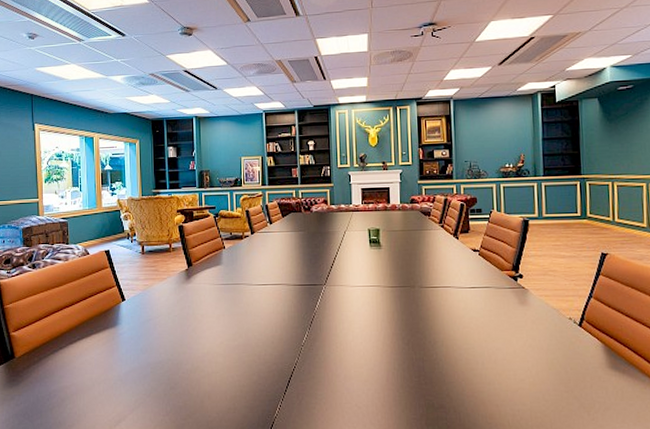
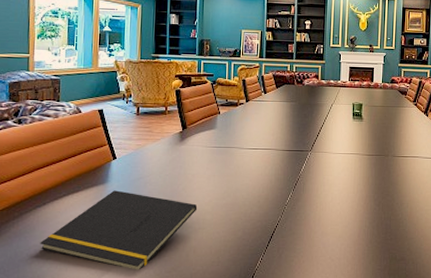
notepad: none [59,333,209,417] -> present [40,190,198,270]

